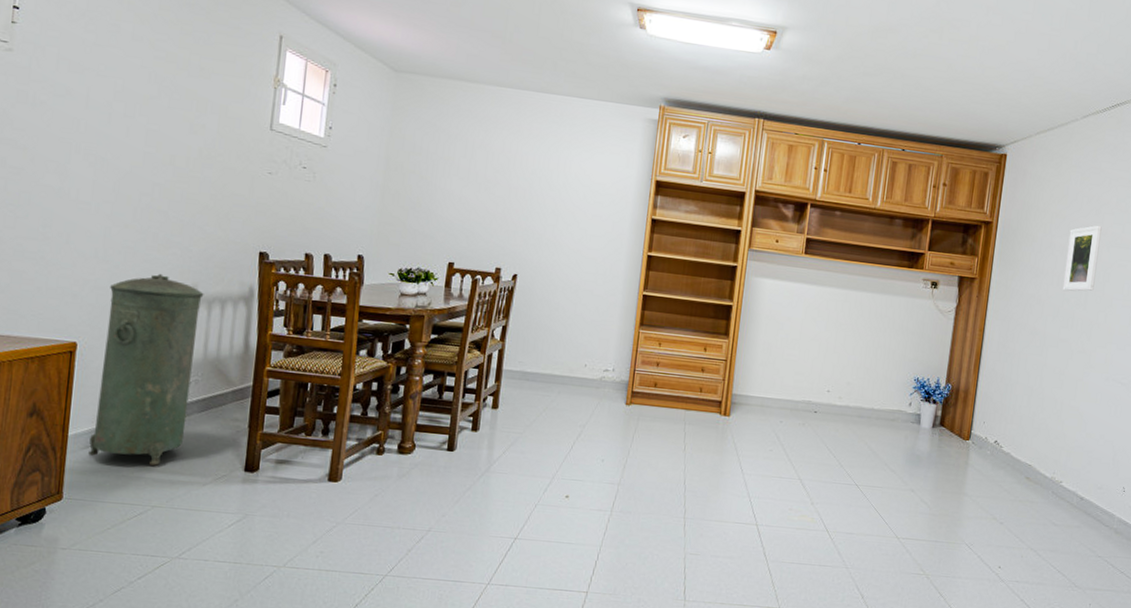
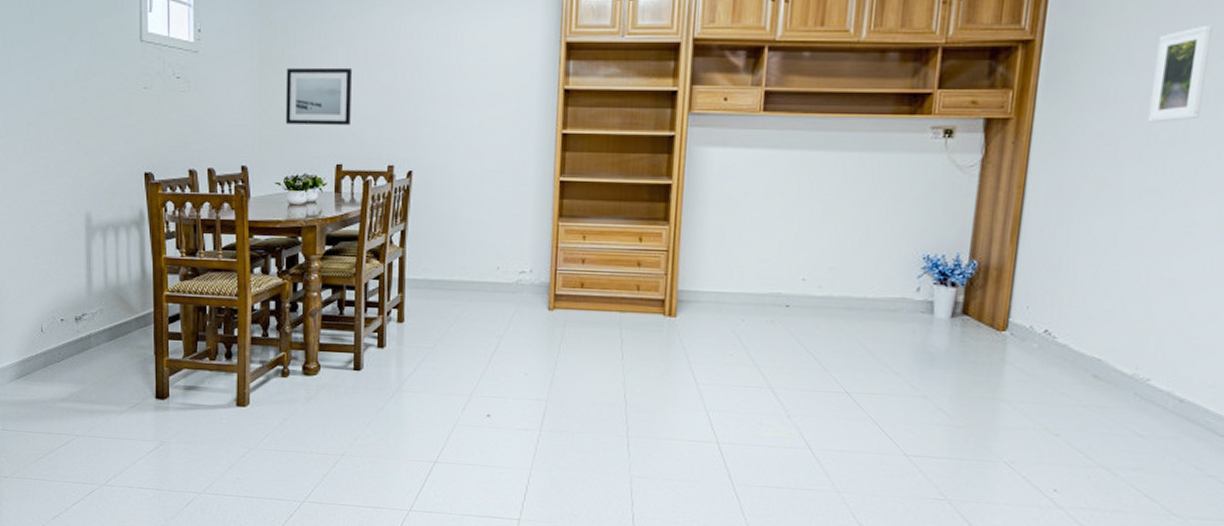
trash can: present [88,273,204,466] -> none [13,204,98,396]
wall art: none [404,172,471,229] -> present [285,67,351,125]

